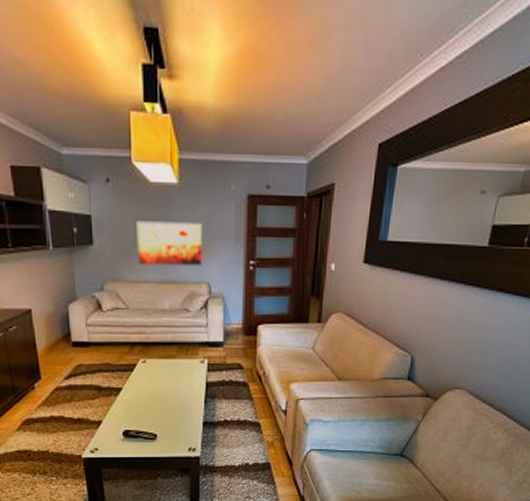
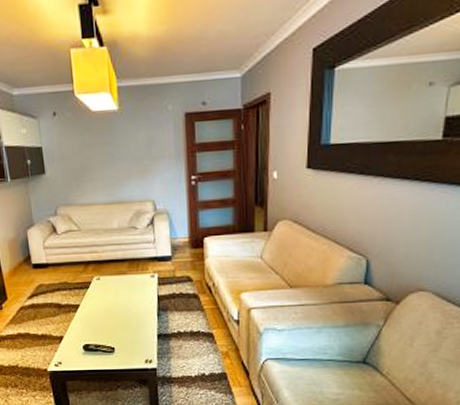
wall art: present [136,221,202,267] -> none [82,144,146,189]

